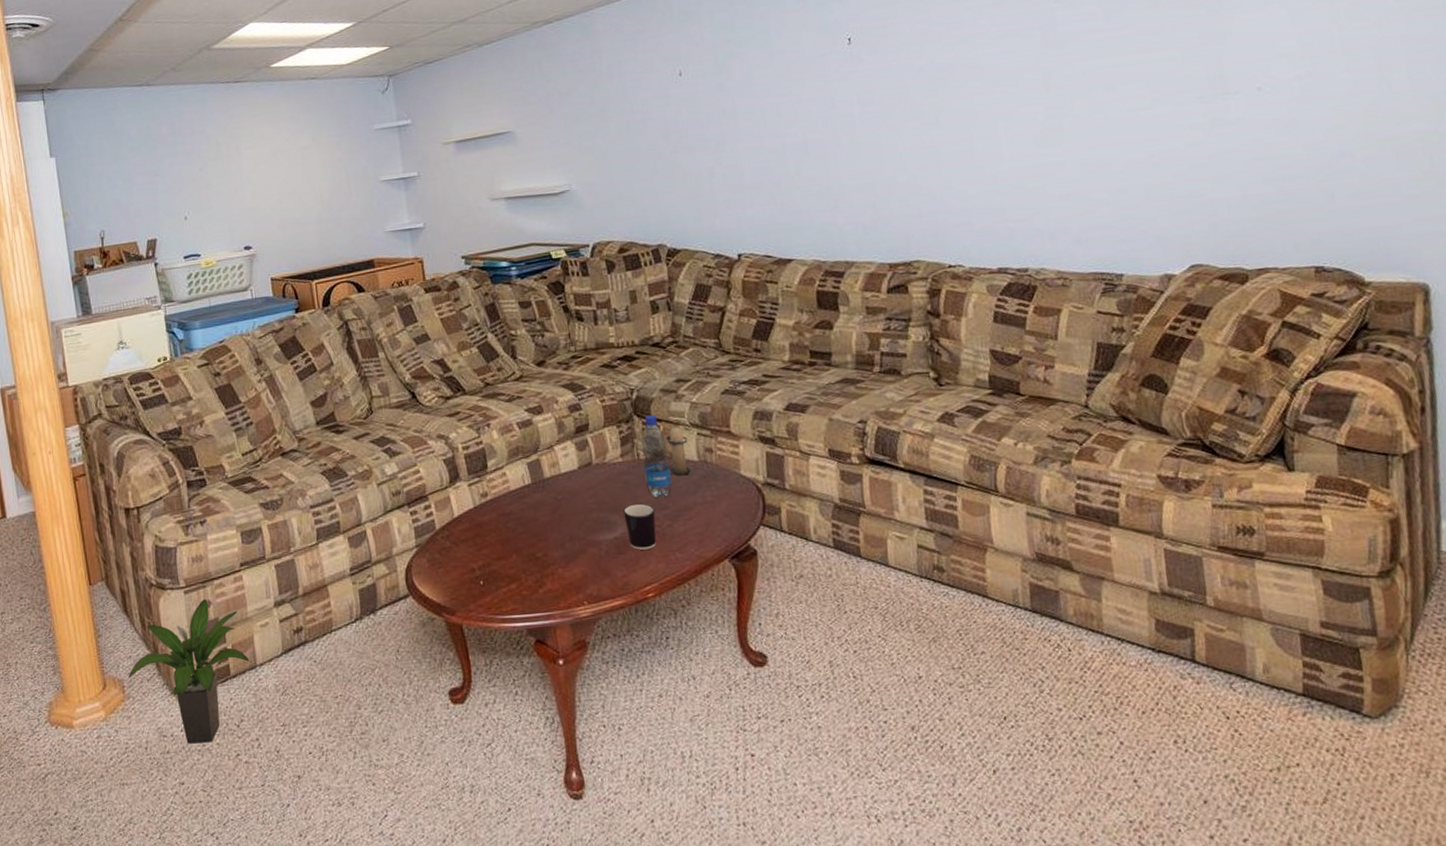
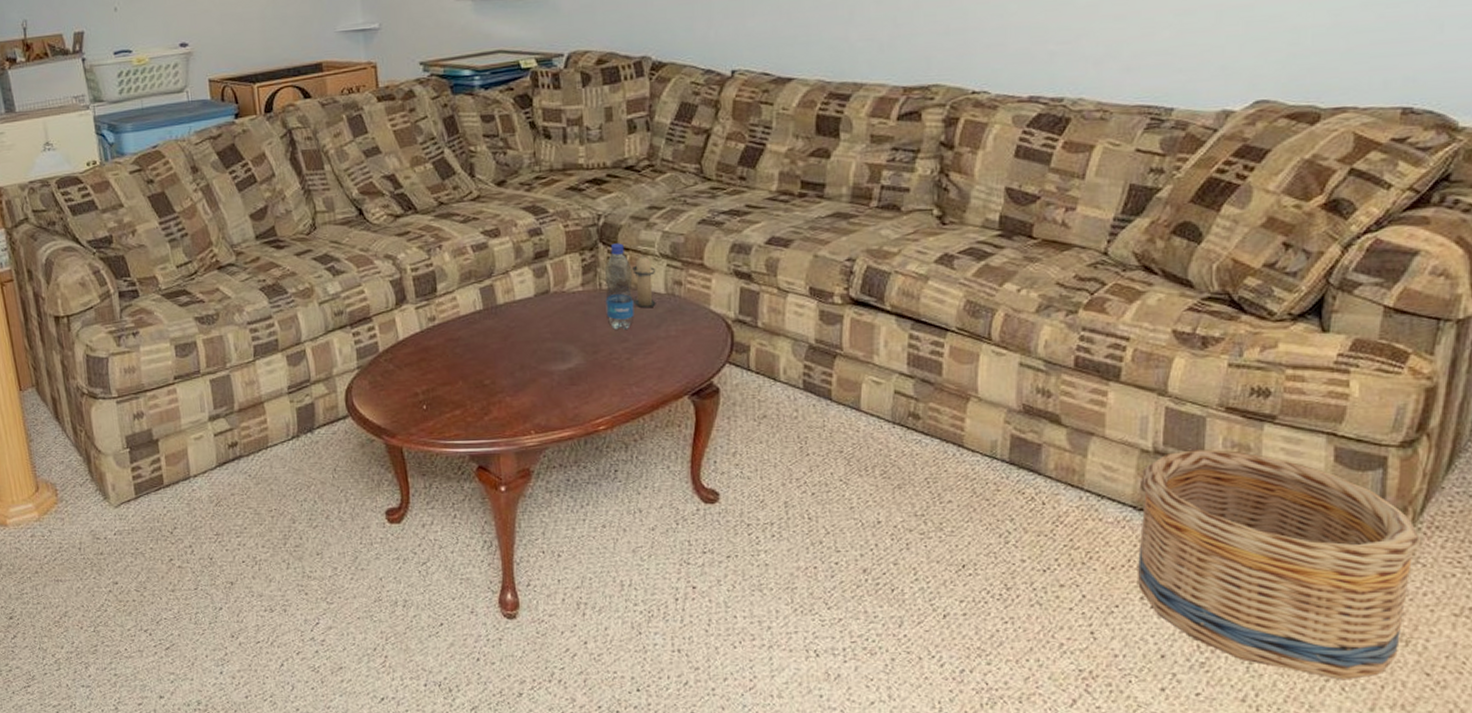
potted plant: present [128,599,250,744] -> none [61,410,183,547]
mug: present [623,503,657,551] -> none [580,335,614,383]
basket: none [1154,588,1421,817] -> present [1137,449,1420,680]

